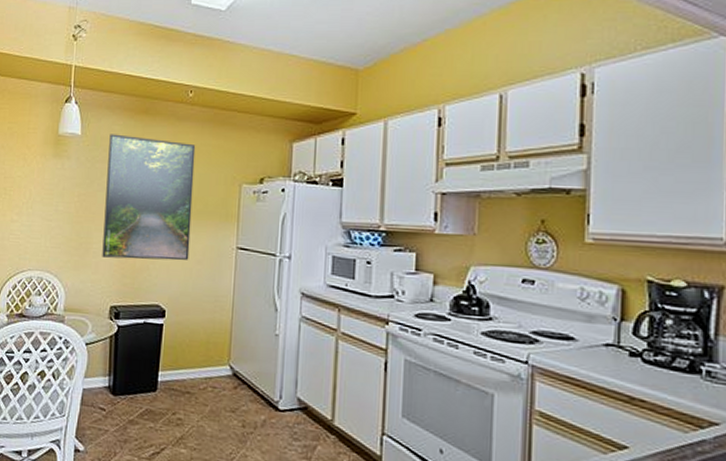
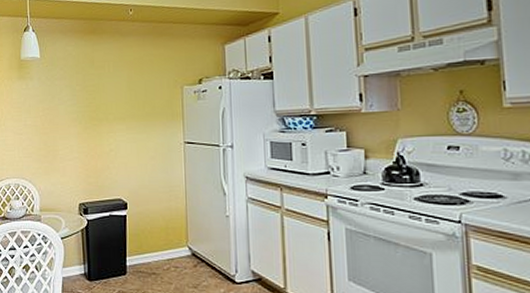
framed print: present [102,134,196,261] -> none [64,54,143,161]

